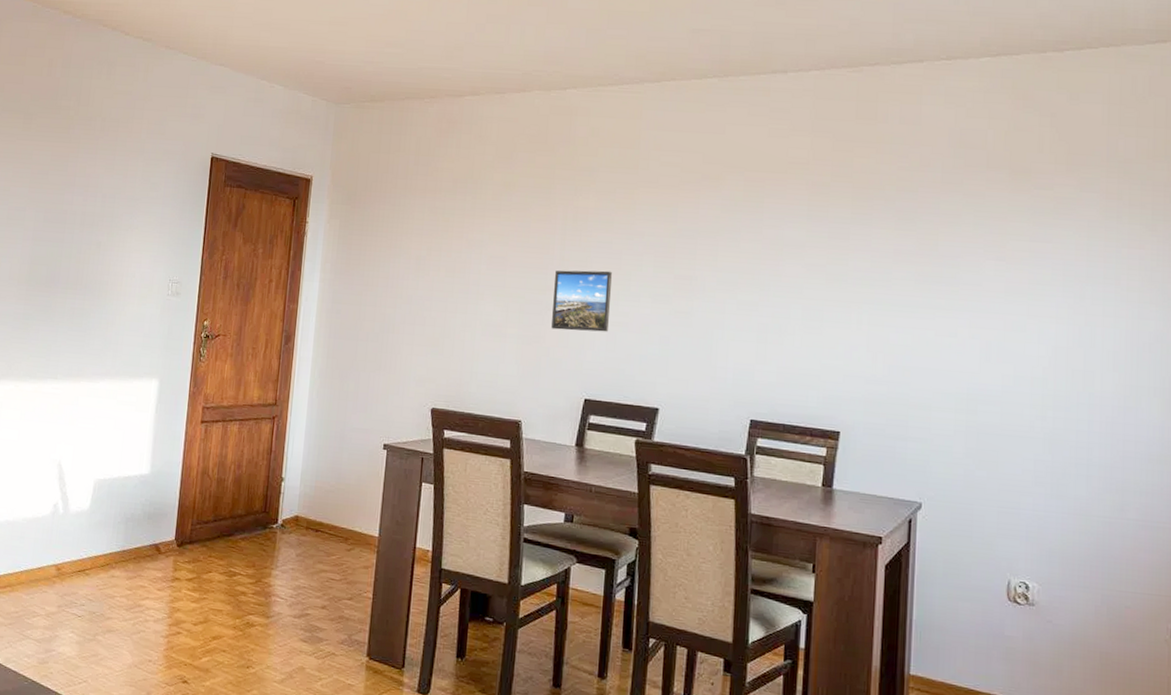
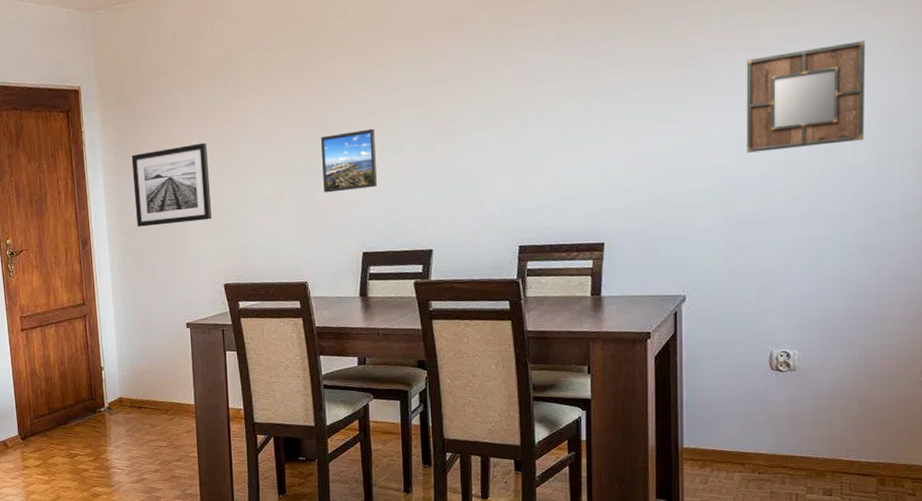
wall art: none [348,254,435,337] -> present [131,142,213,227]
home mirror: none [992,267,1115,369] -> present [746,40,866,153]

